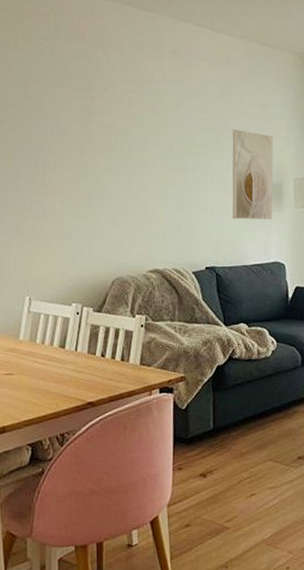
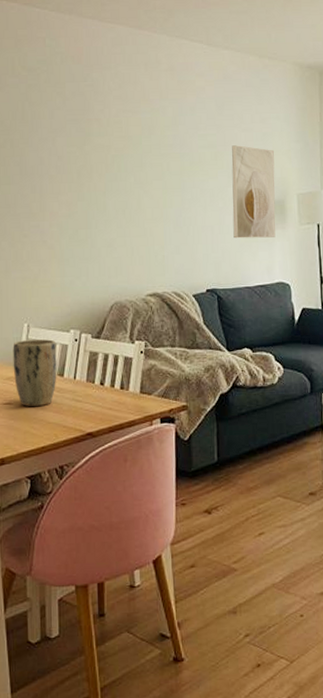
plant pot: none [14,312,59,377] -> present [13,339,57,406]

